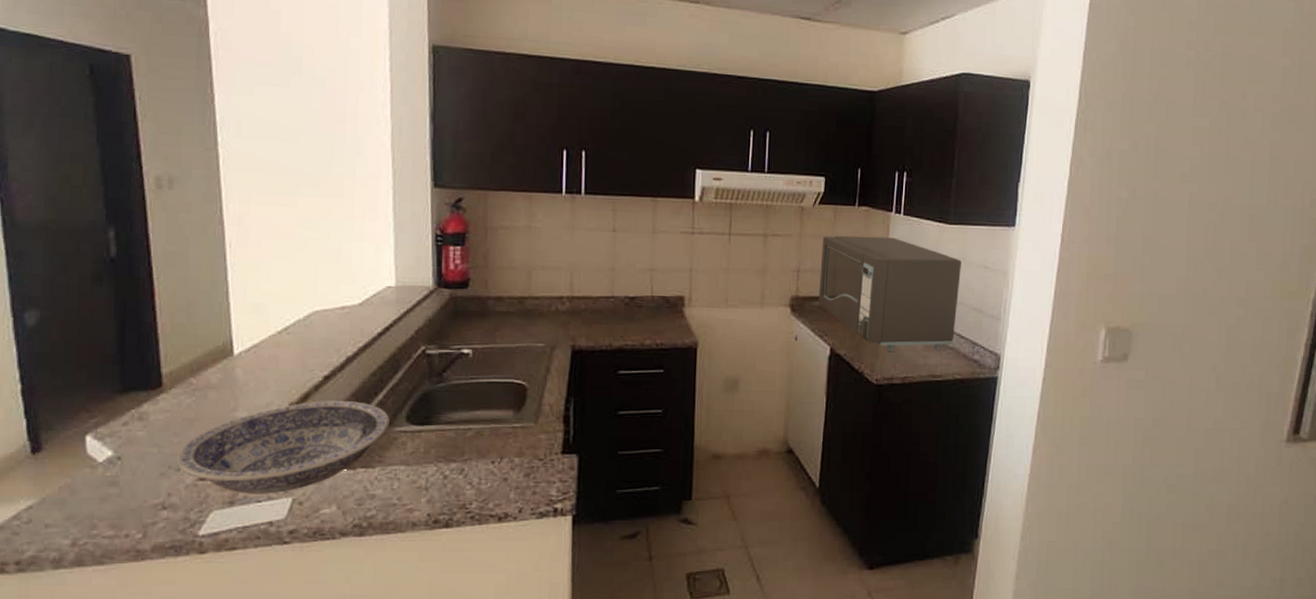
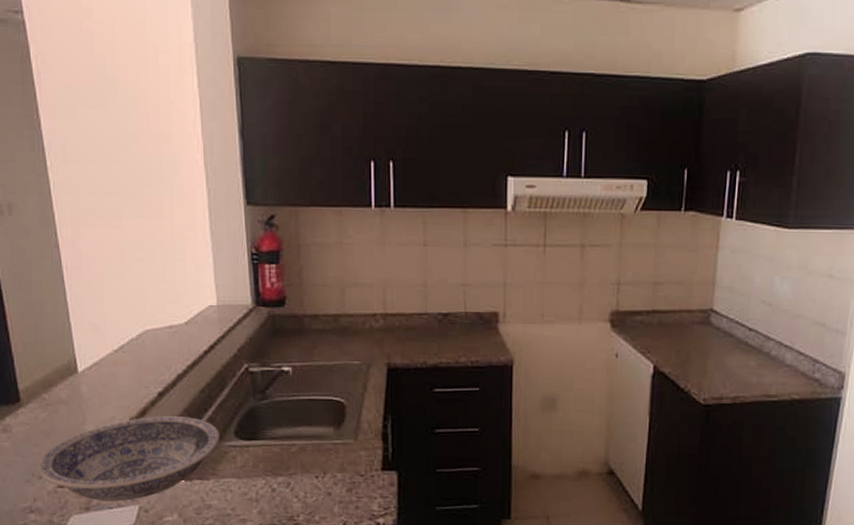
microwave: present [819,235,961,352] -> none [641,244,802,370]

